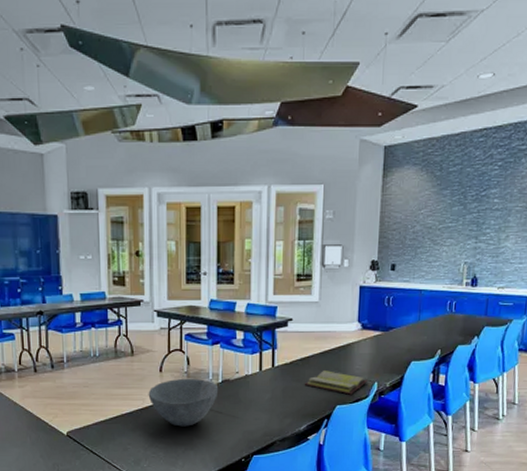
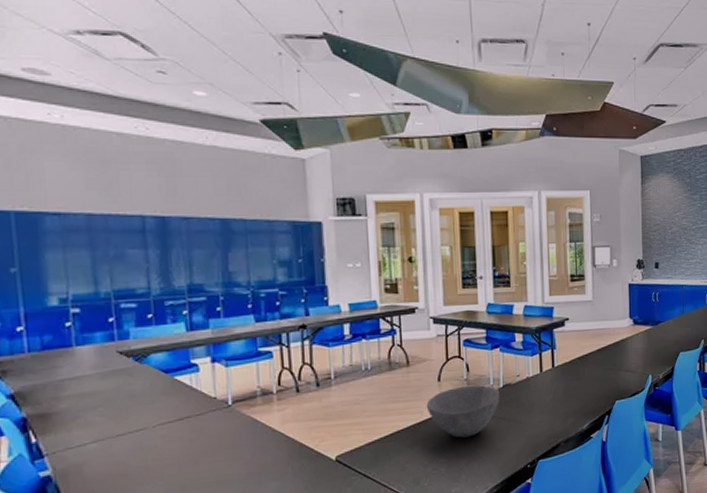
diary: present [304,371,369,395] -> none [584,367,643,389]

